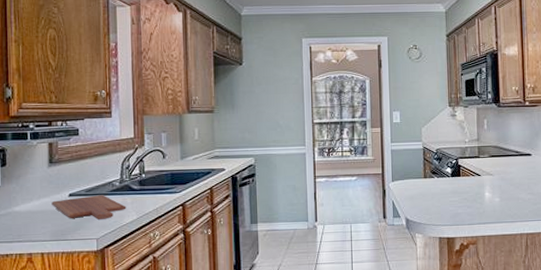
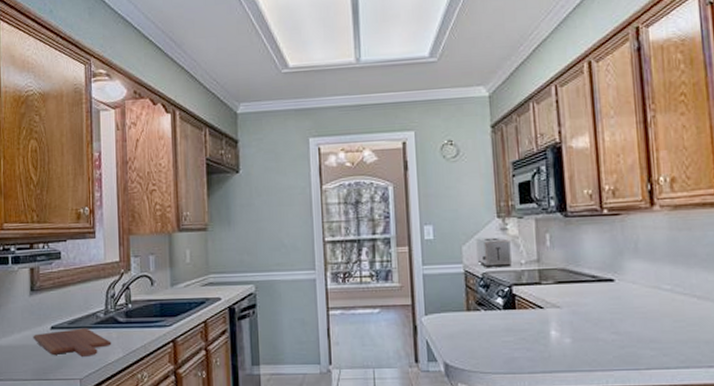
toaster: none [432,121,458,145] -> present [476,237,512,268]

